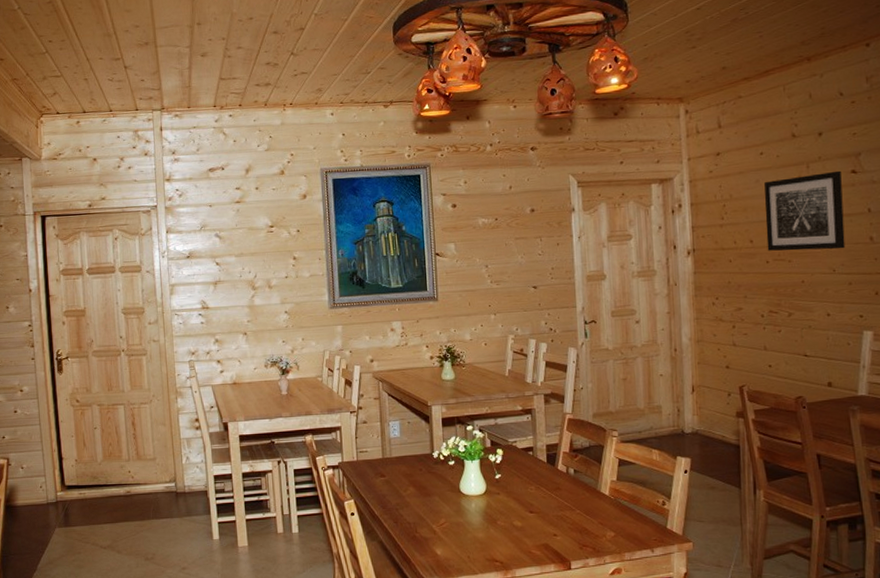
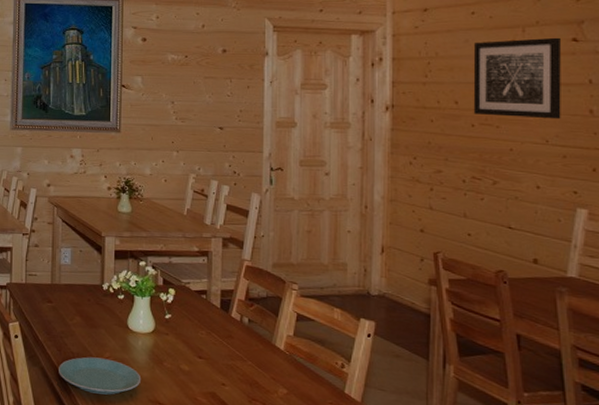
plate: none [397,524,478,560] -> present [59,357,142,395]

